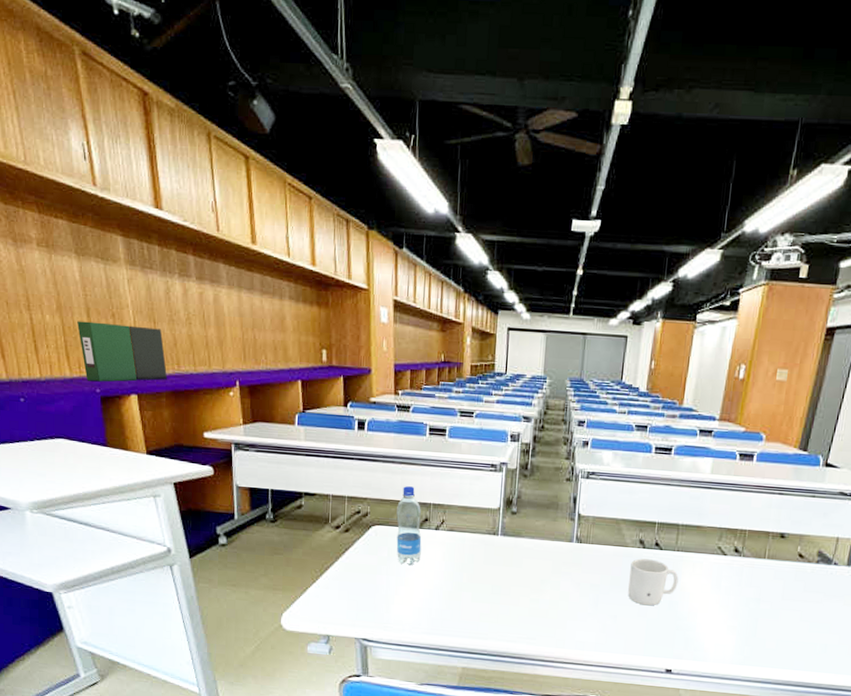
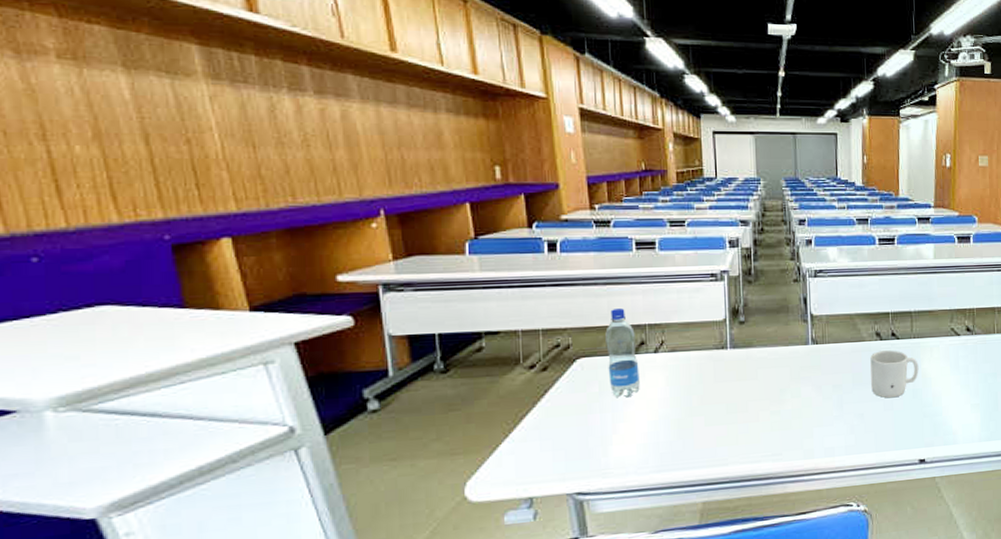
binder: present [77,321,138,382] -> none [129,151,231,226]
binder: present [129,325,168,381] -> none [214,152,279,220]

